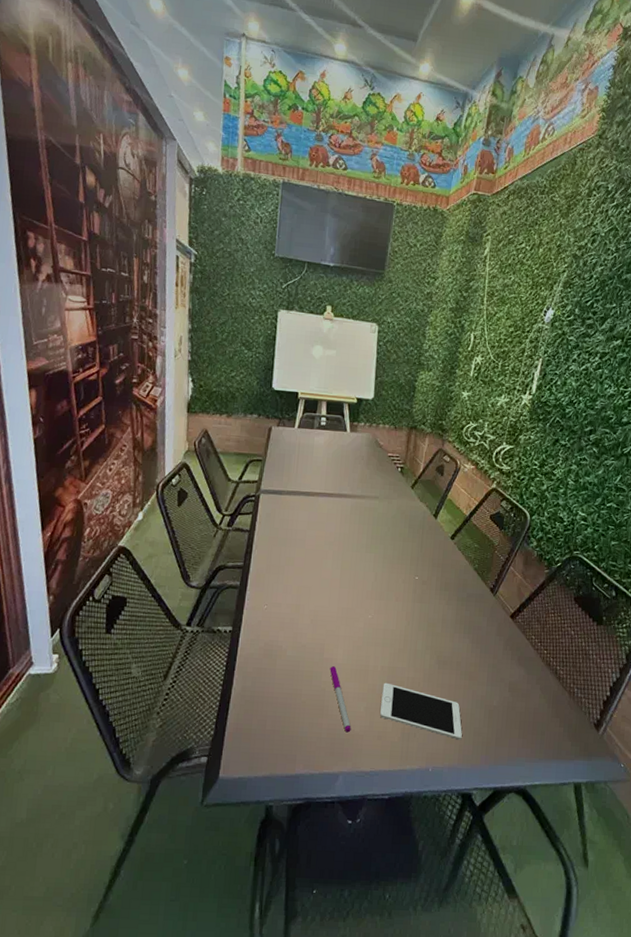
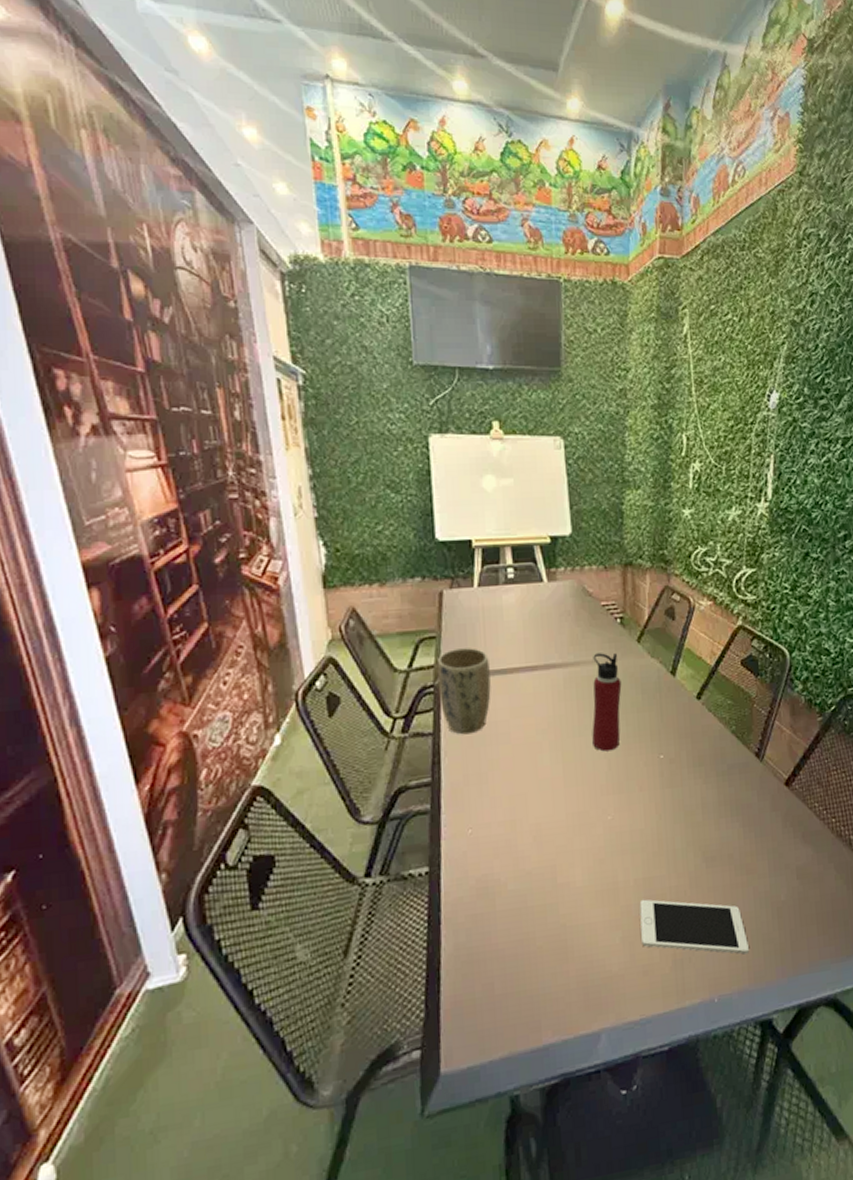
plant pot: none [257,471,298,536] -> present [437,647,491,735]
pen: present [329,666,351,733] -> none [567,892,608,976]
water bottle: none [365,491,395,567] -> present [592,653,622,752]

